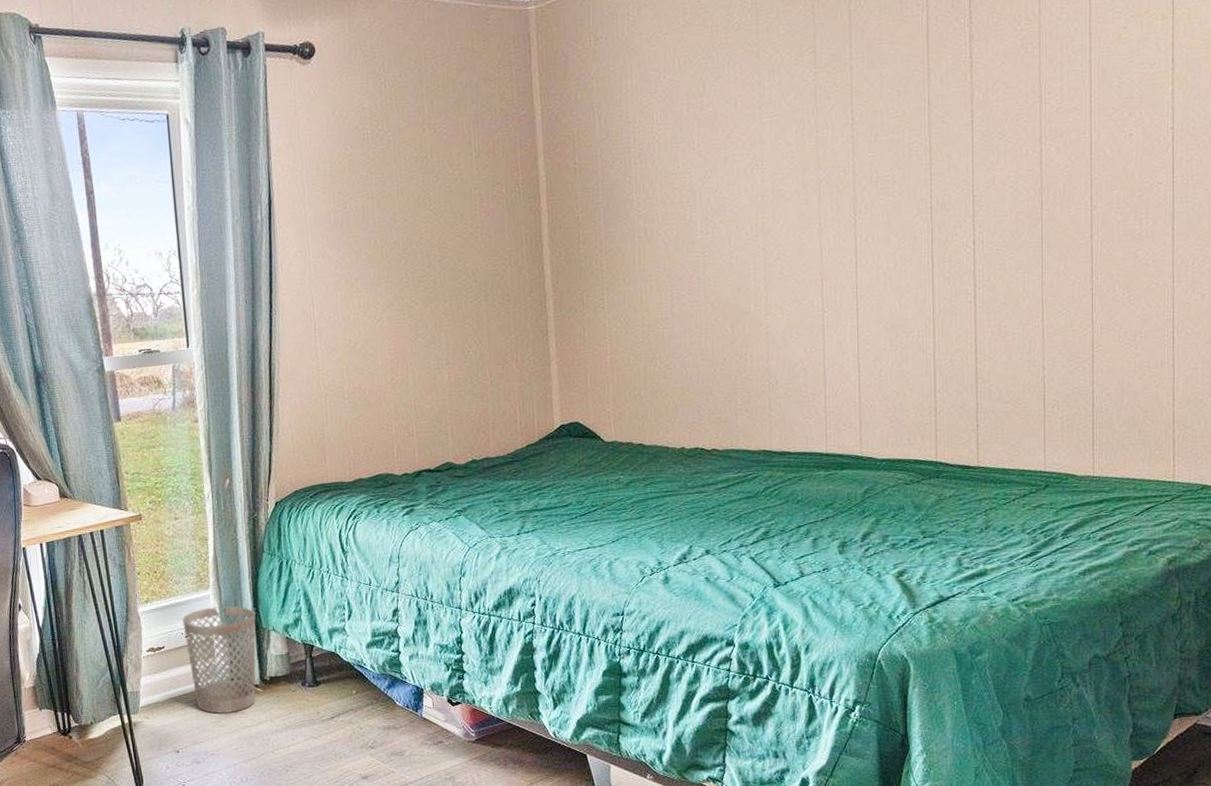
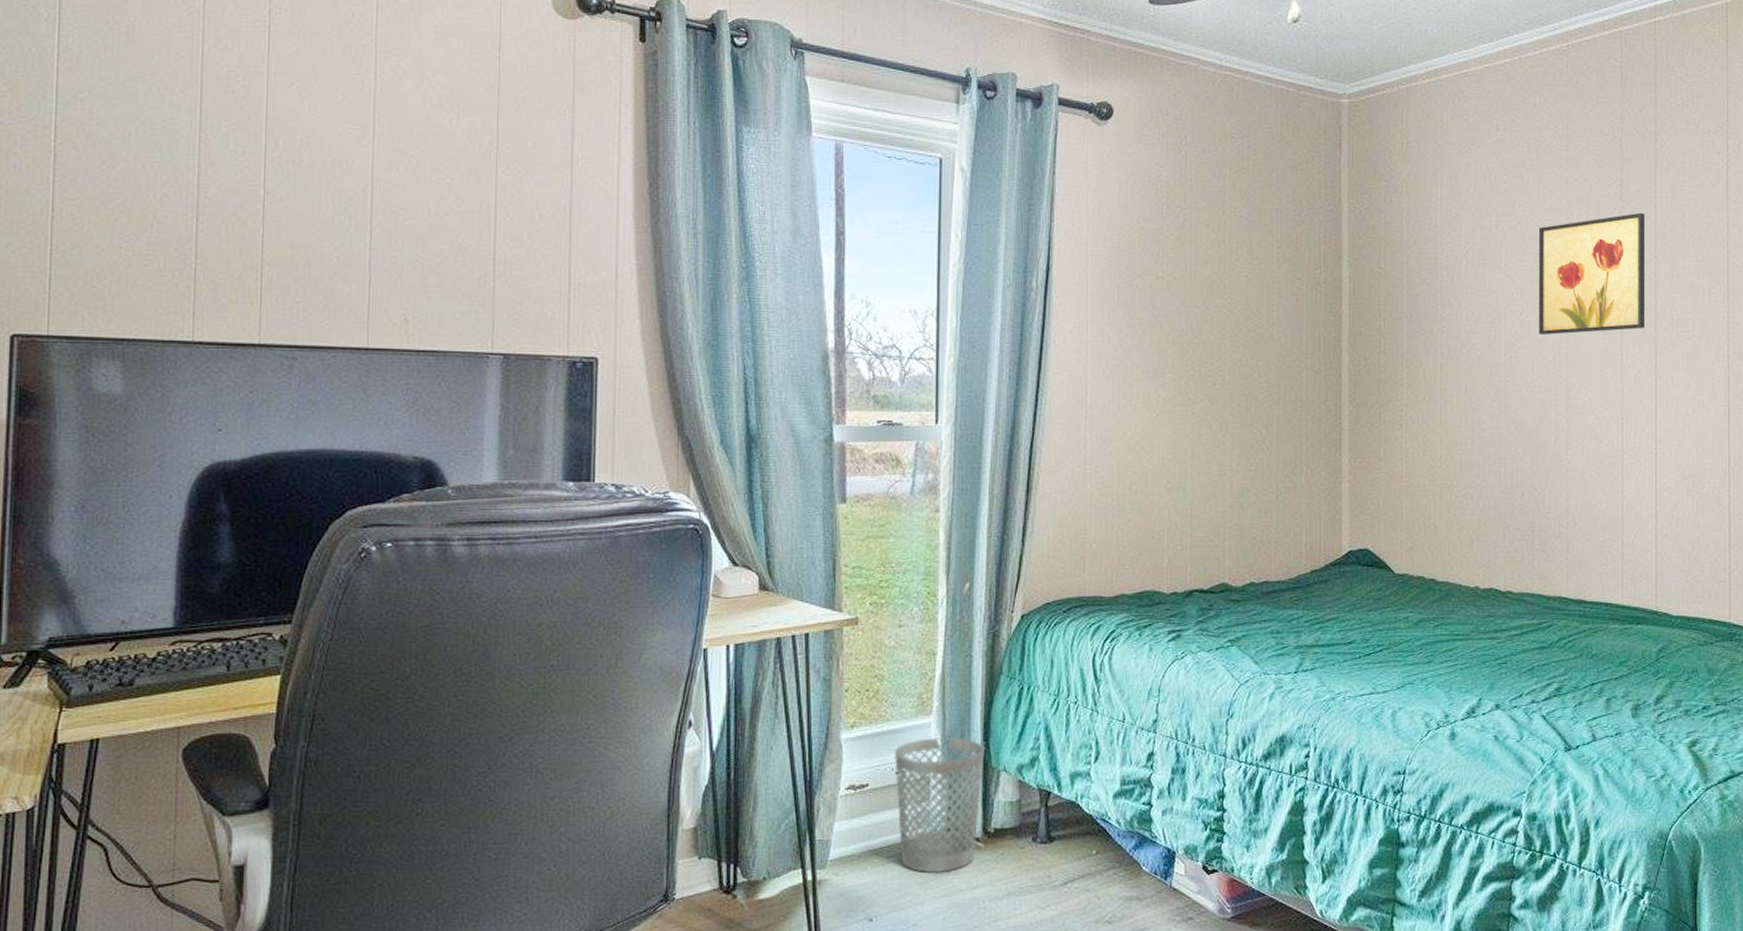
wall art: none [730,76,843,208] -> present [1538,212,1646,335]

